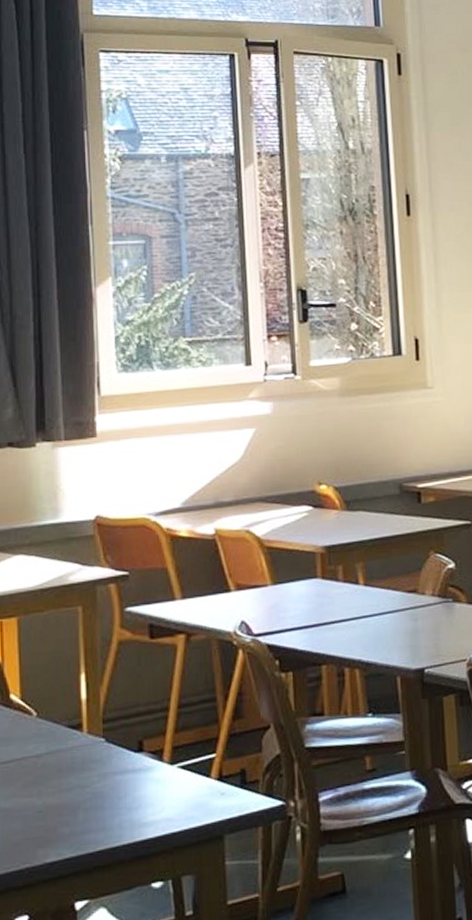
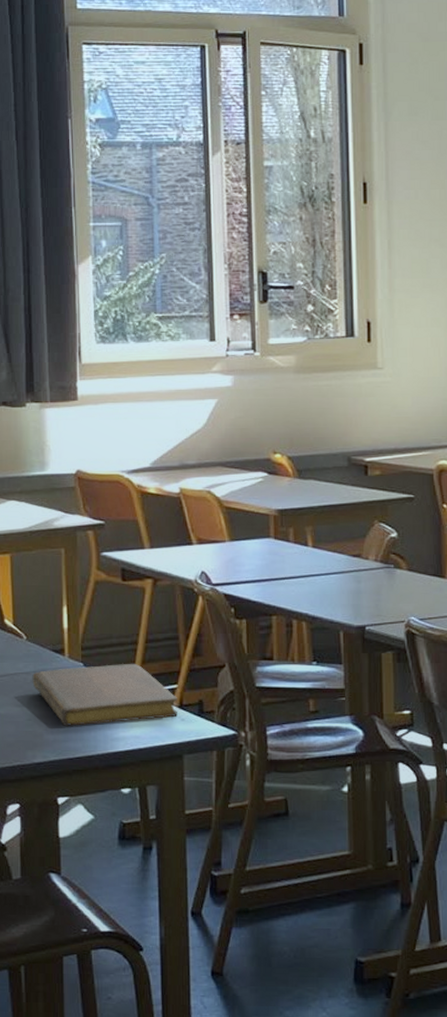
notebook: none [44,733,216,815] -> present [32,663,177,726]

